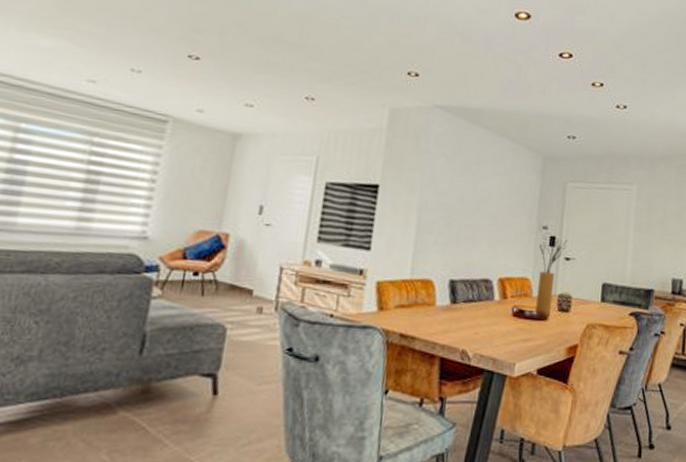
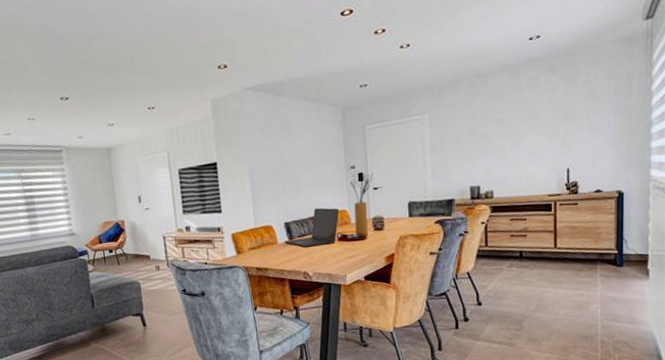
laptop: none [444,269,521,319] -> present [284,208,339,248]

